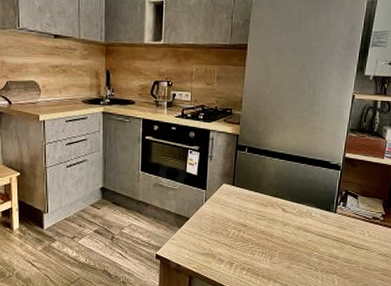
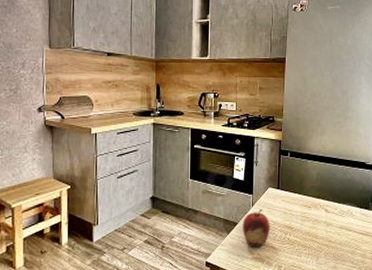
fruit: none [194,204,223,244] -> present [242,208,270,248]

